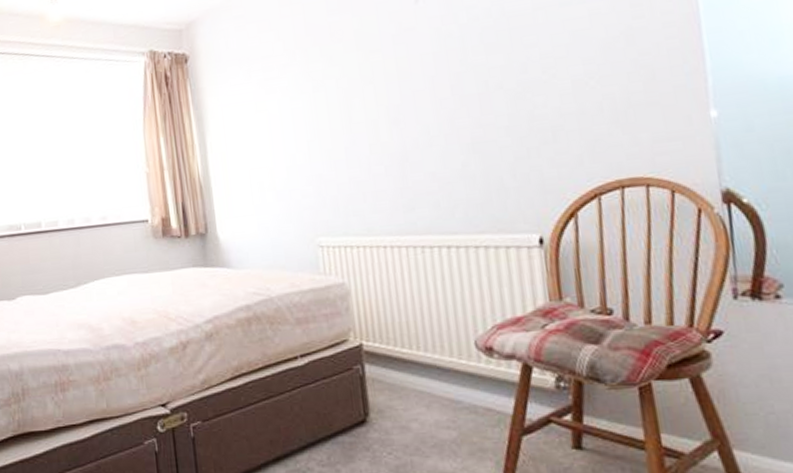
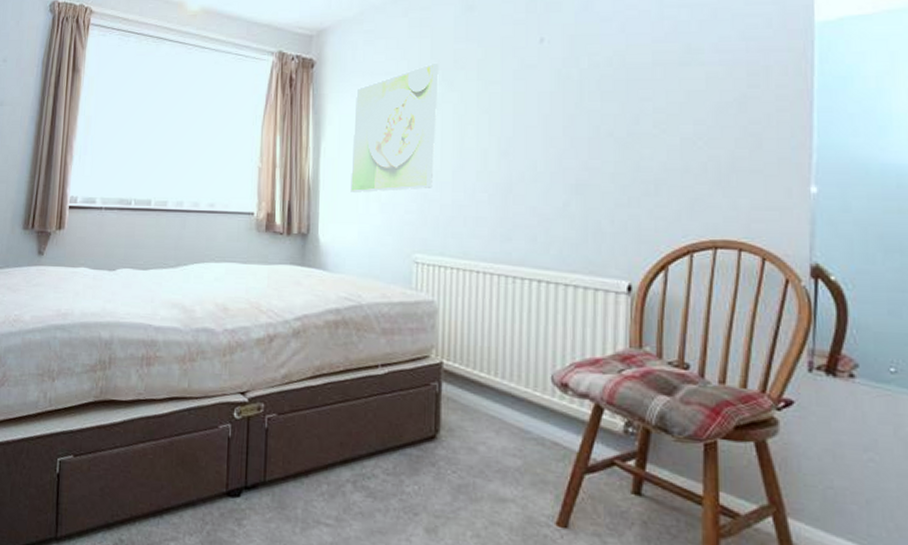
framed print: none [234,39,326,186] -> present [350,62,439,194]

